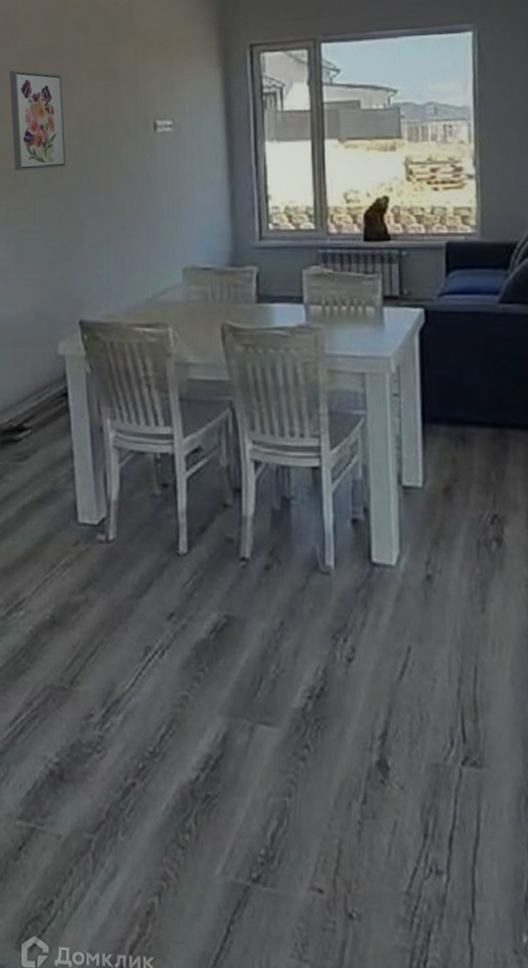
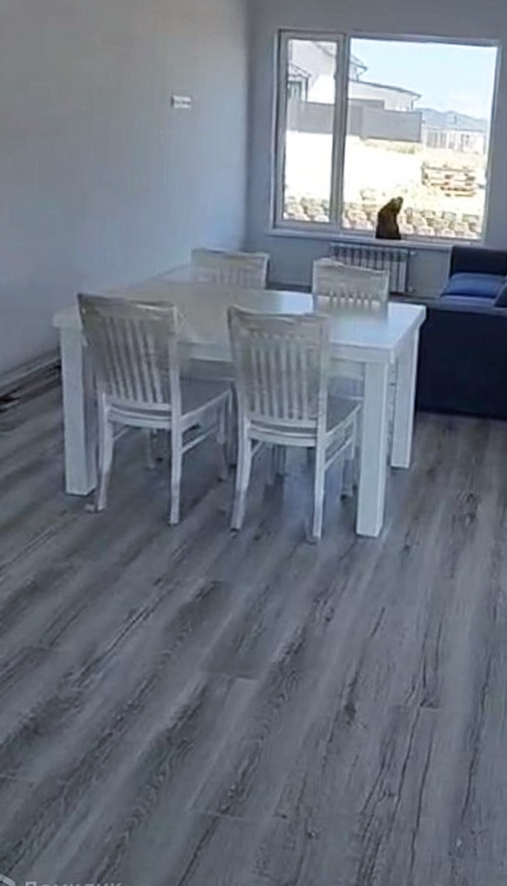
wall art: present [10,70,66,171] -> none [10,21,72,133]

